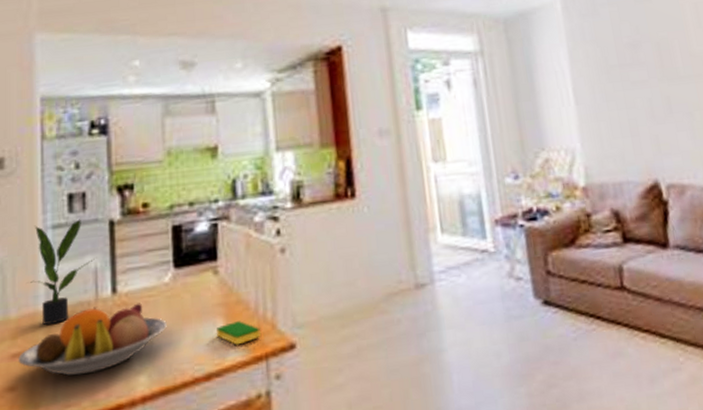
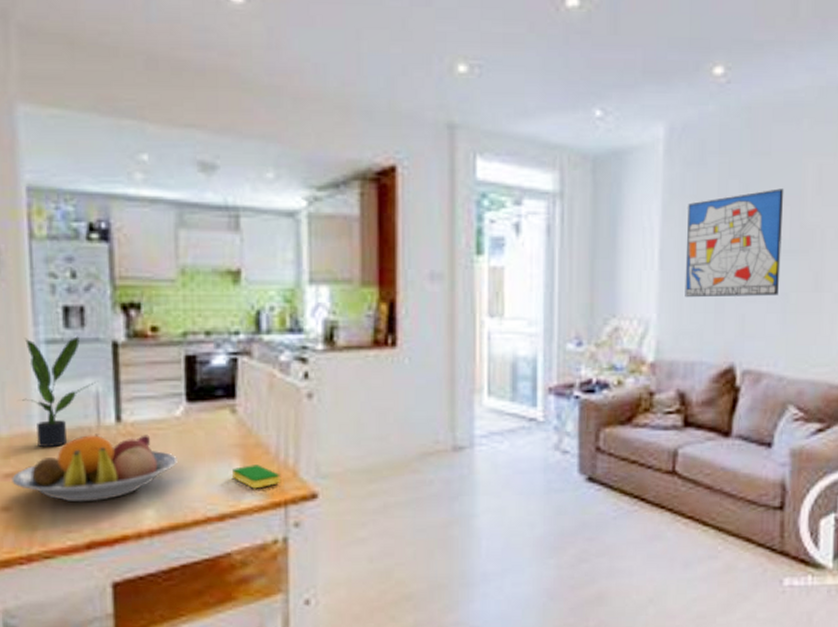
wall art: none [590,26,684,126] -> present [685,188,784,298]

